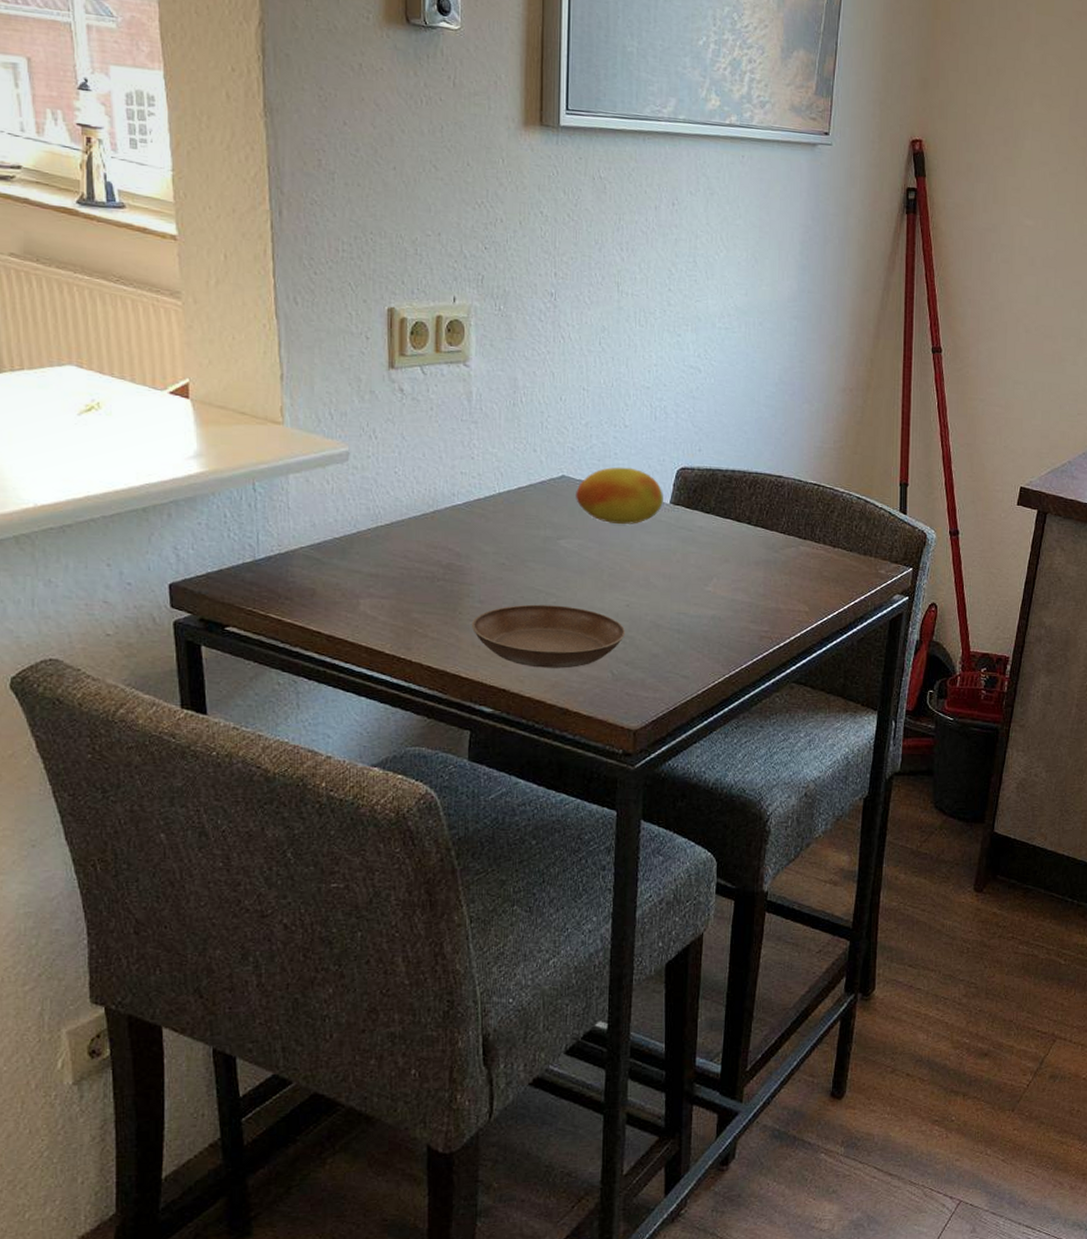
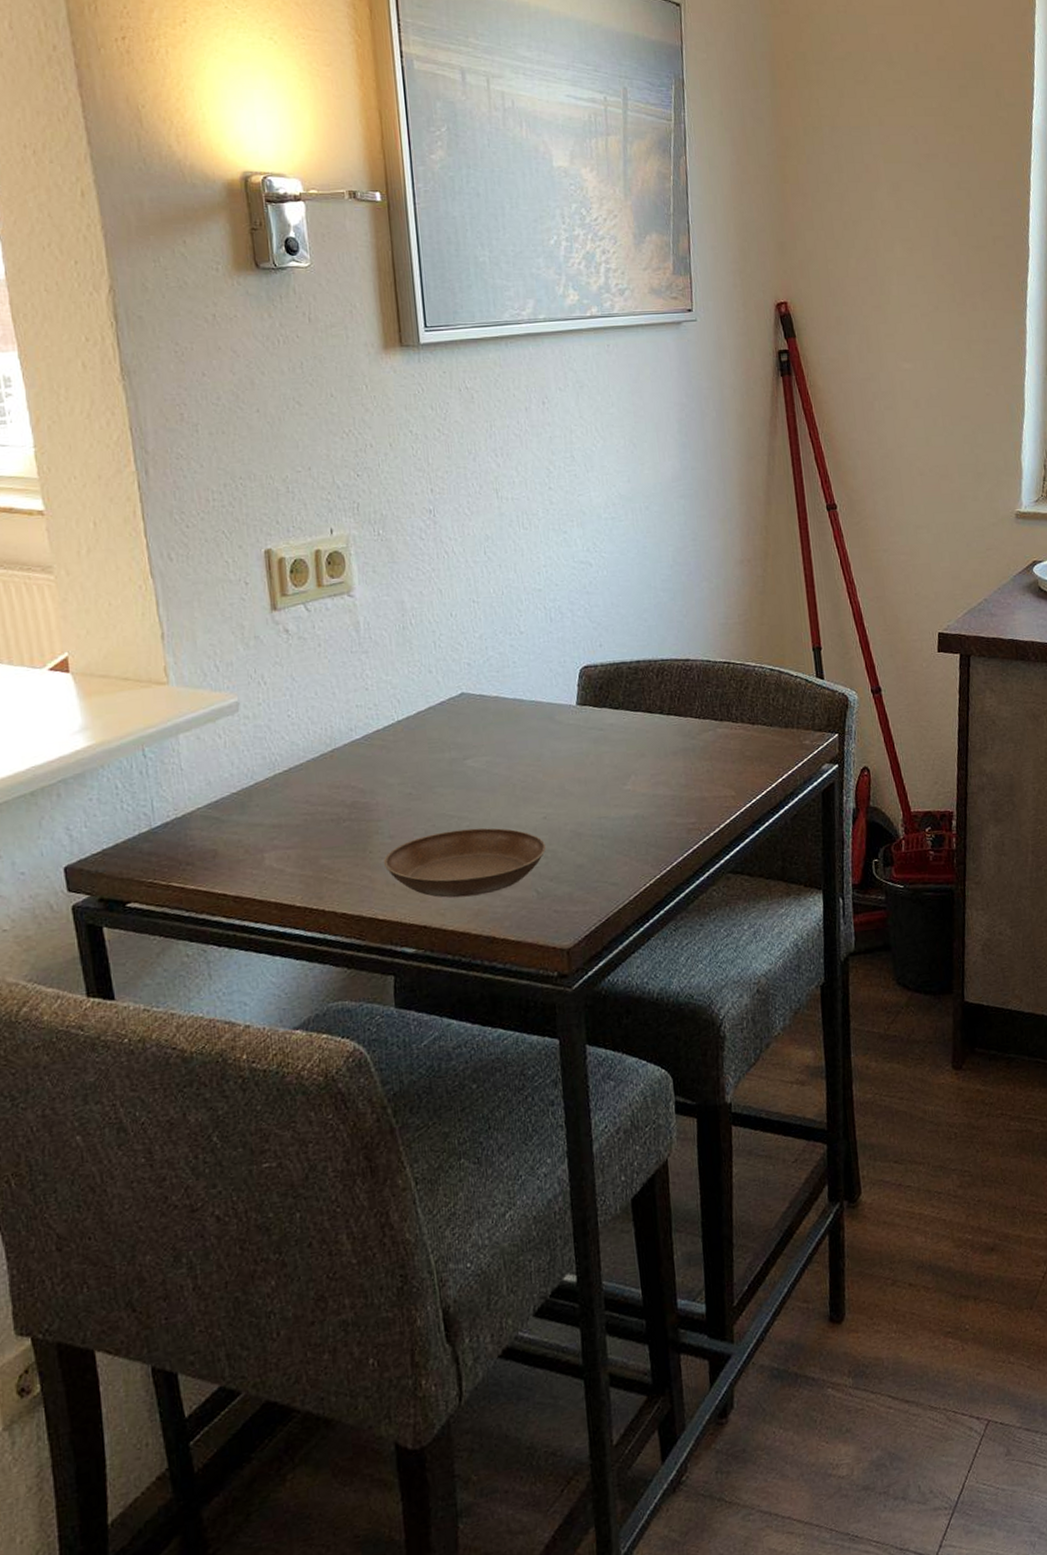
fruit: present [576,467,665,524] -> none [477,674,570,735]

